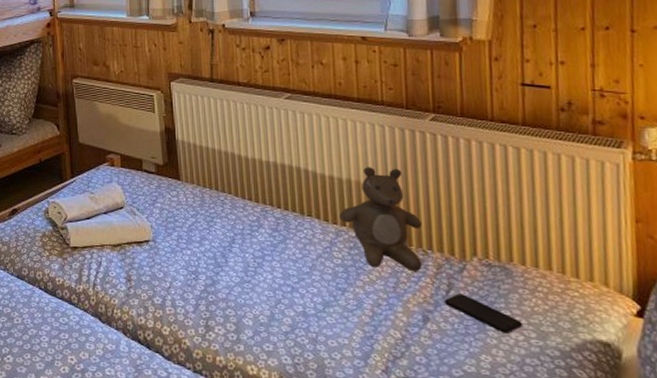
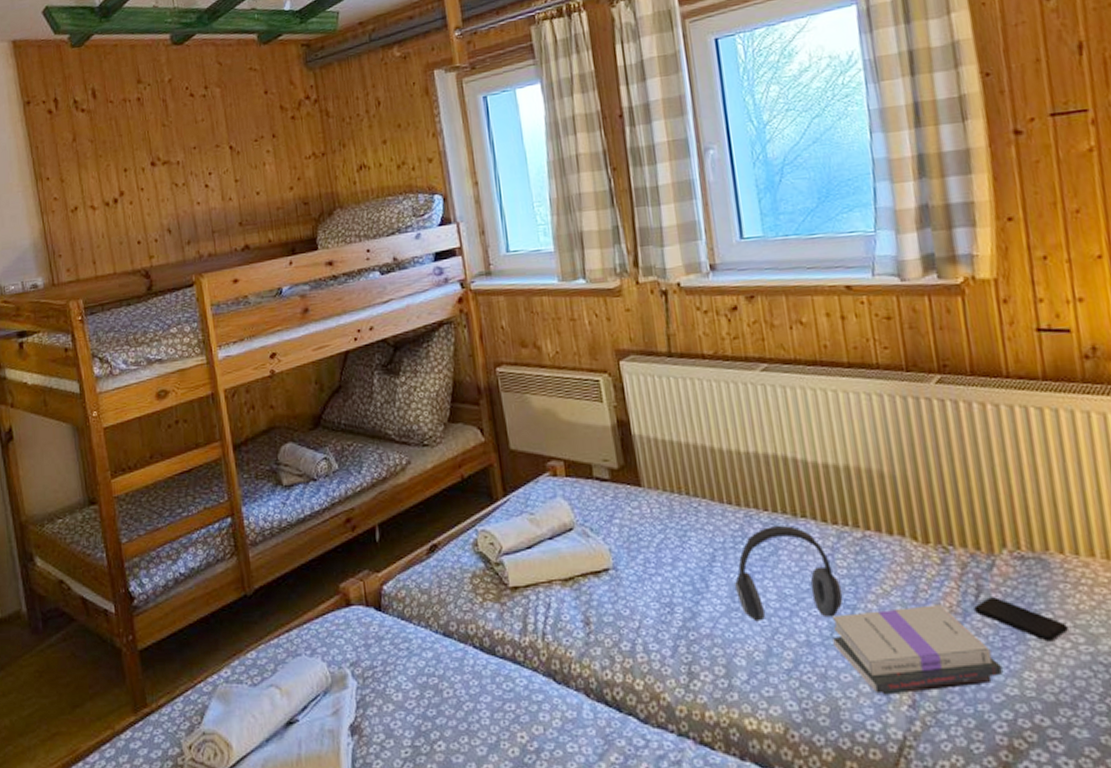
headphones: none [248,220,336,296] -> present [734,525,844,622]
books: none [324,294,463,361] -> present [832,605,1003,695]
teddy bear: present [339,167,422,271] -> none [839,446,943,574]

